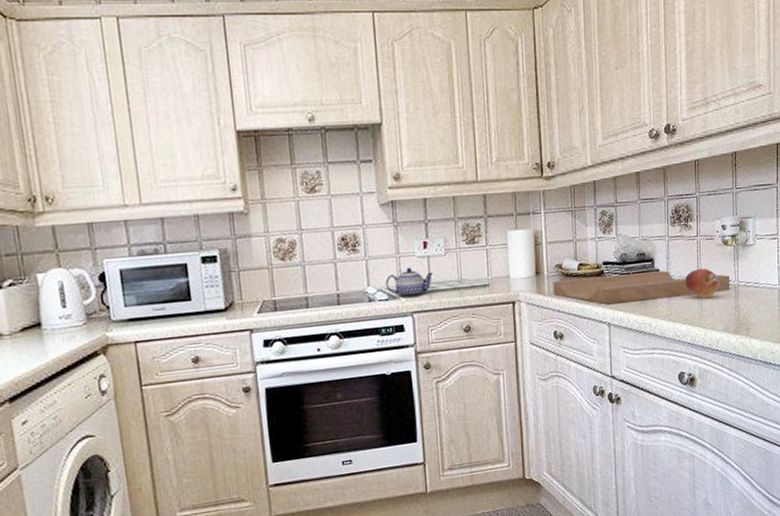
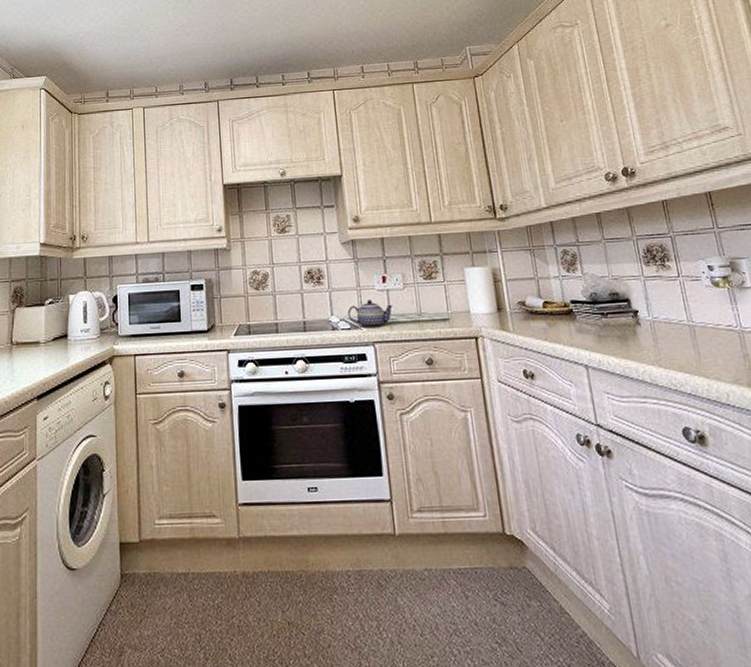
cutting board: present [553,270,730,305] -> none [517,312,733,345]
fruit: present [685,268,720,298] -> none [672,310,718,344]

